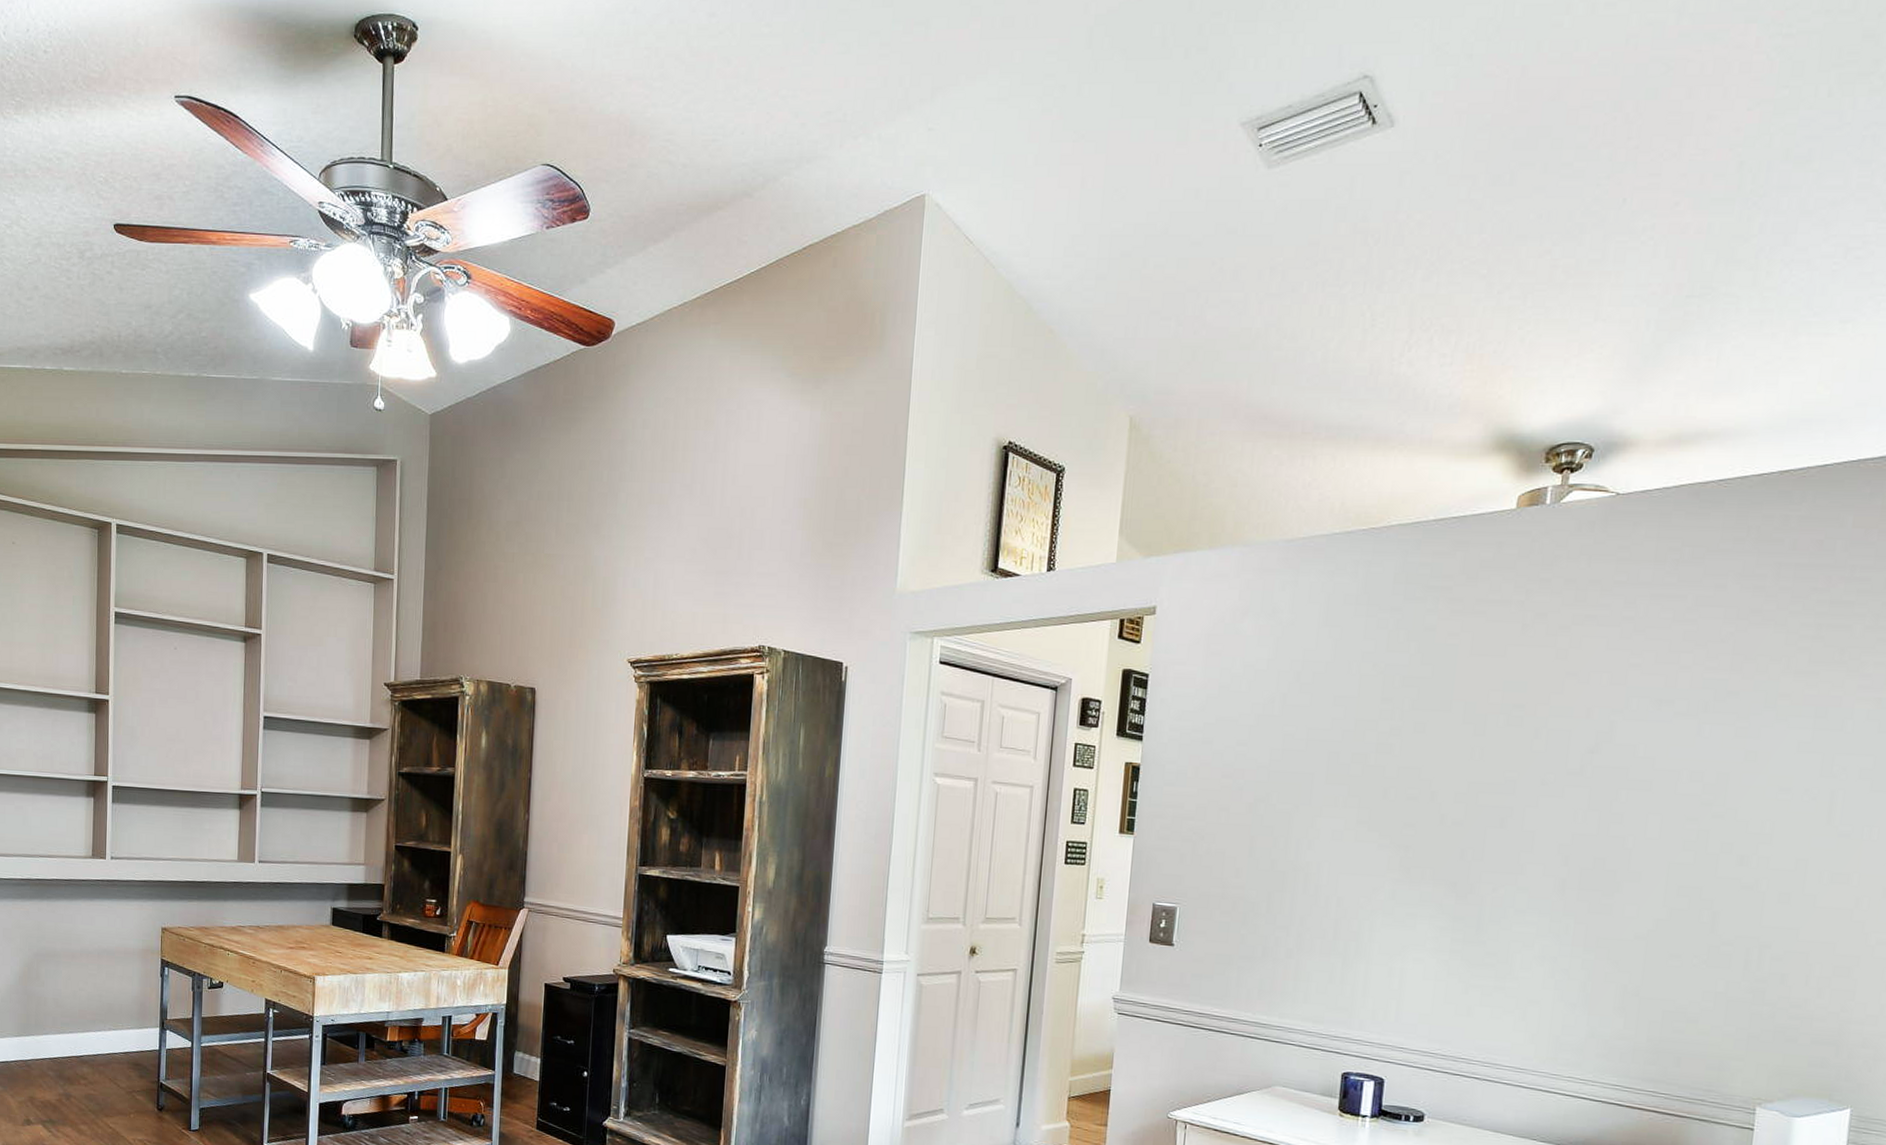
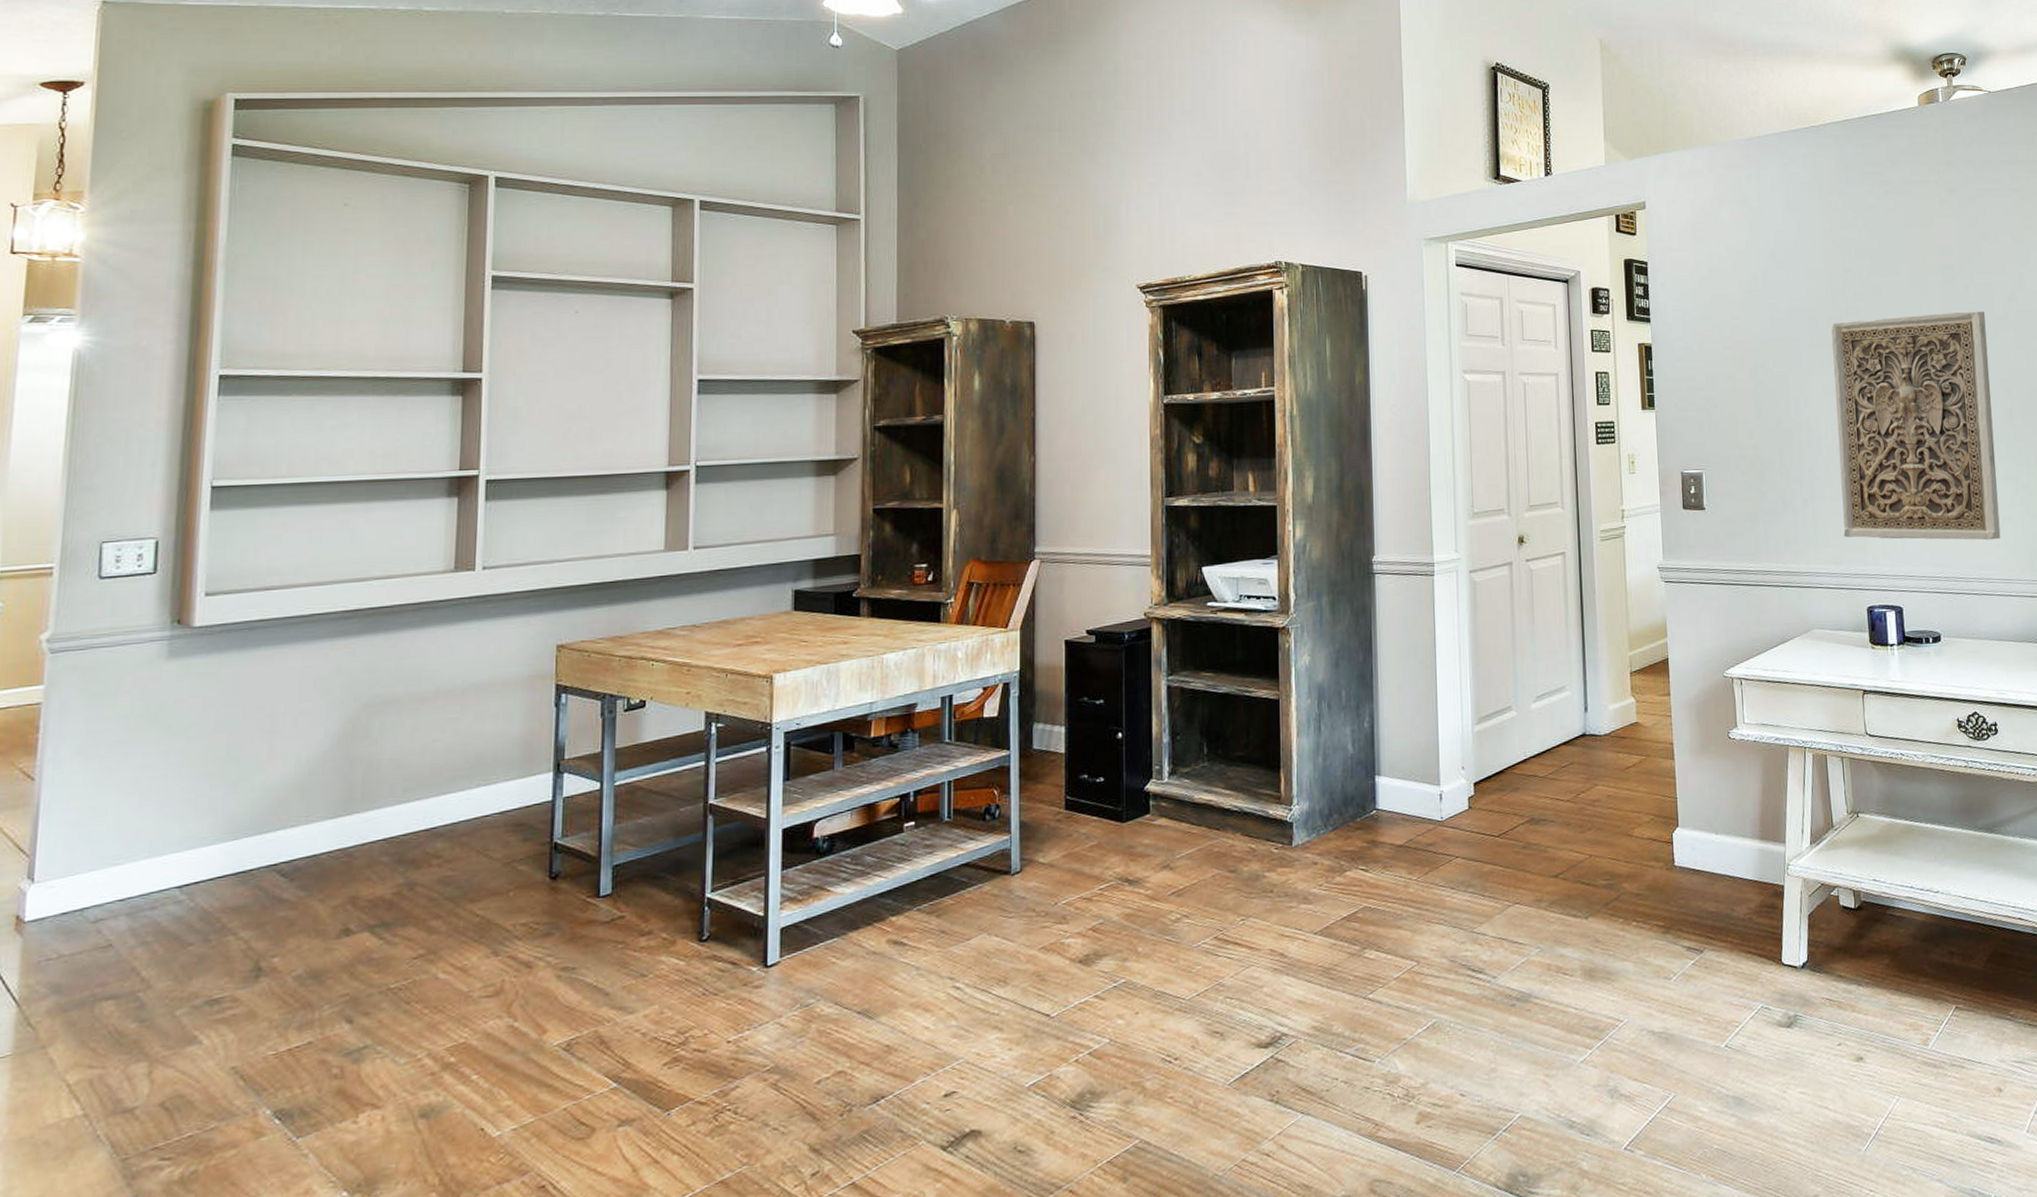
wall panel: none [1328,760,1554,1024] -> present [1831,312,2001,541]

